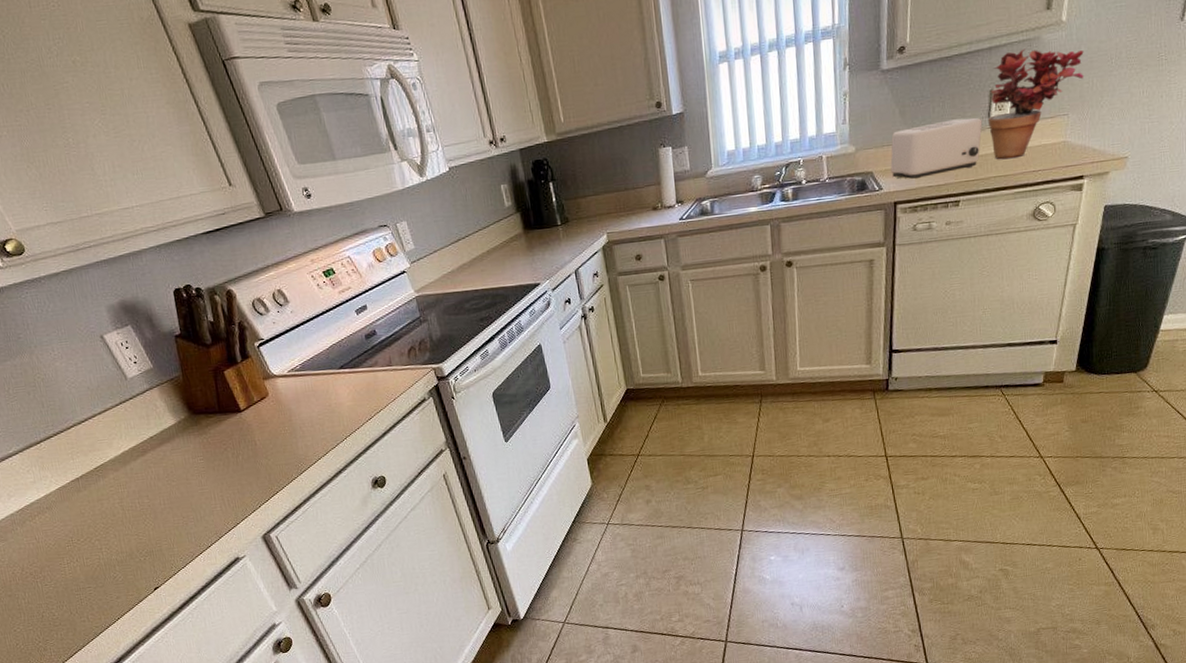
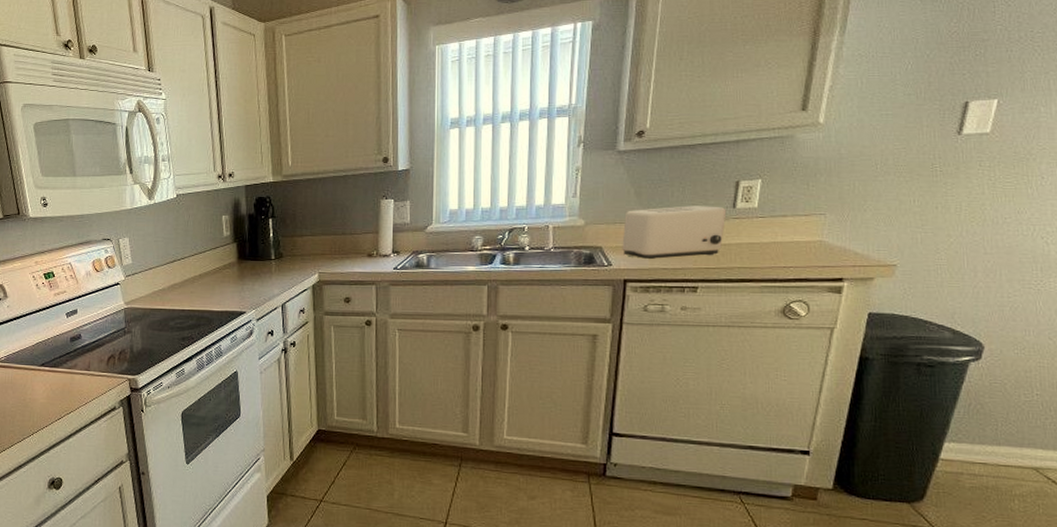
potted plant: present [988,48,1084,159] -> none [734,145,844,251]

